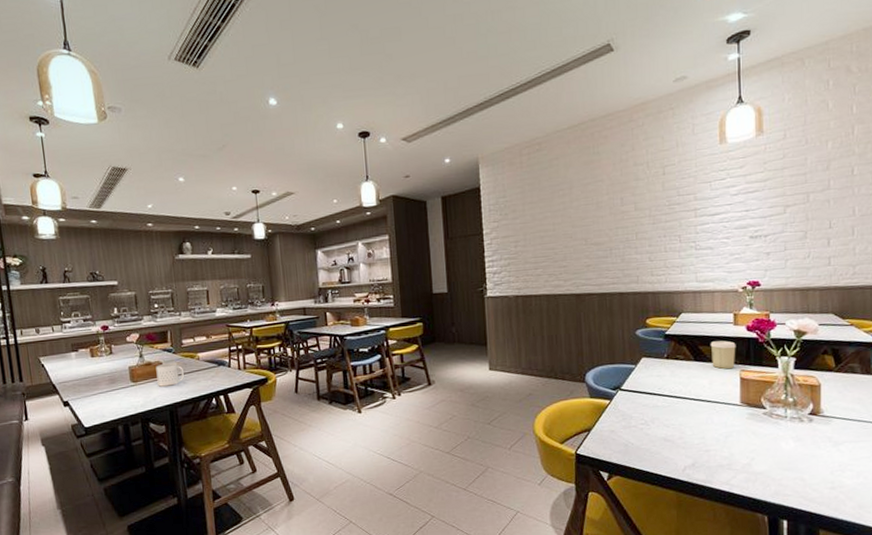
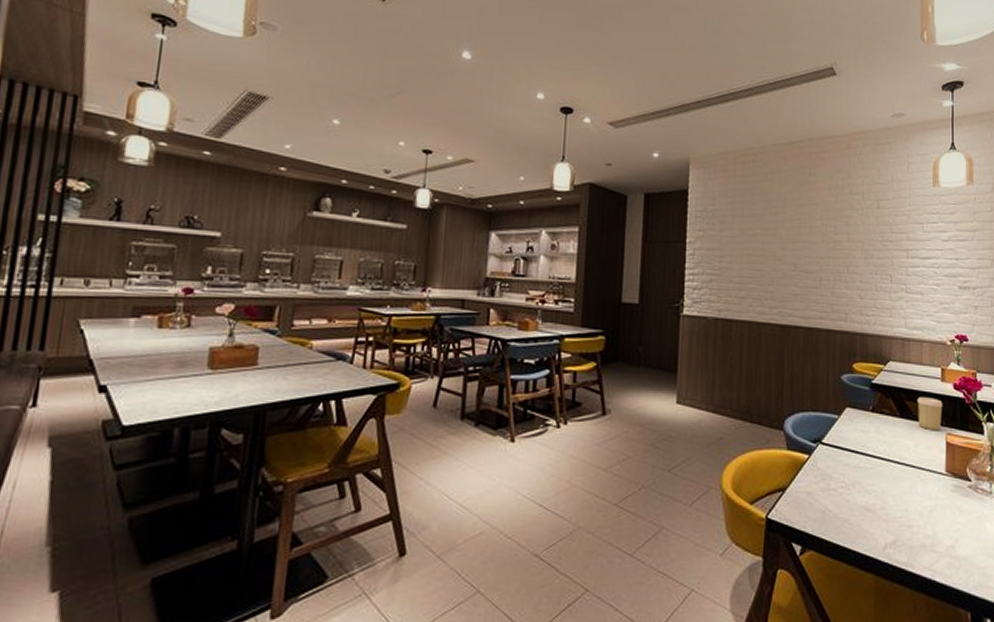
mug: present [155,362,185,387] -> none [246,348,288,380]

